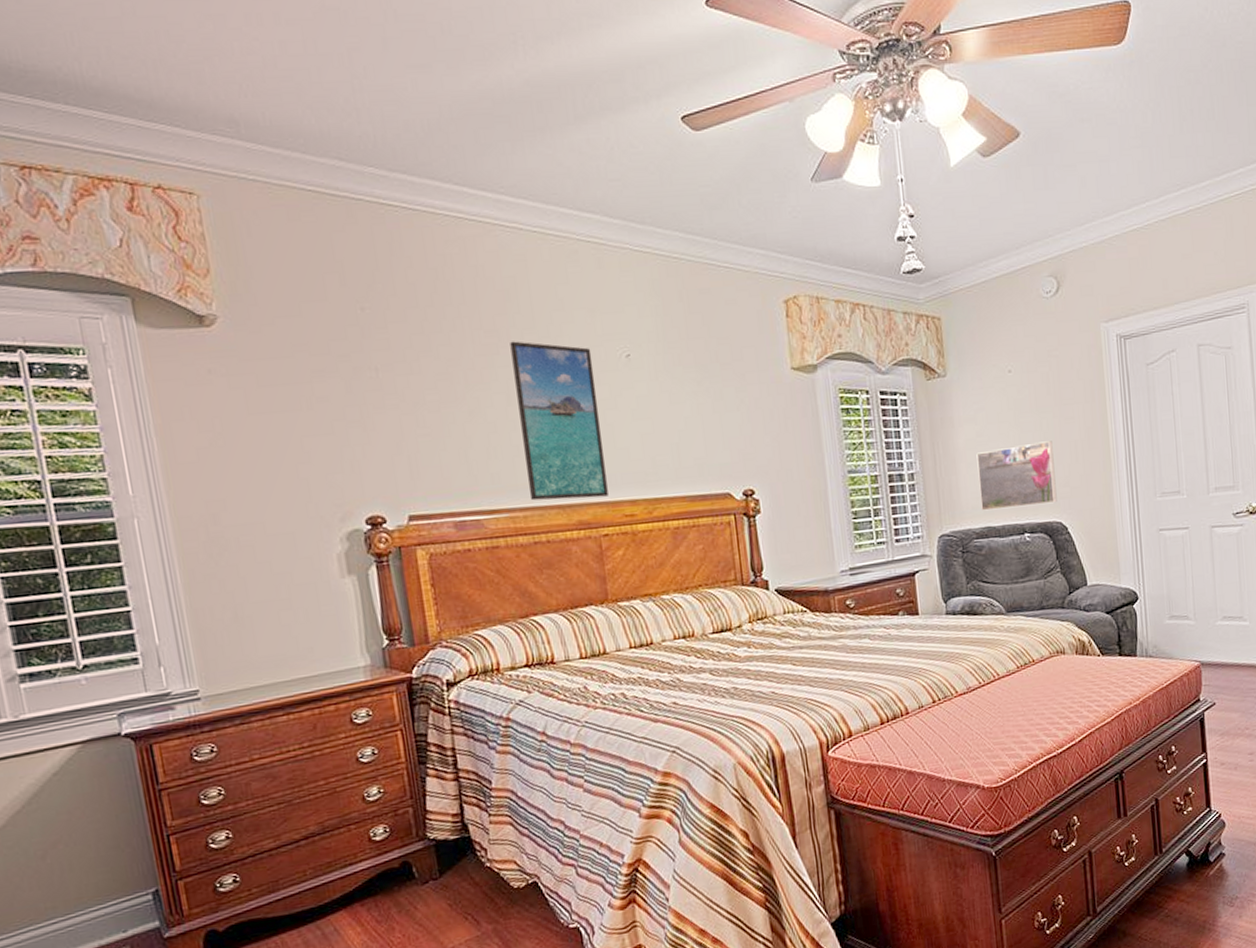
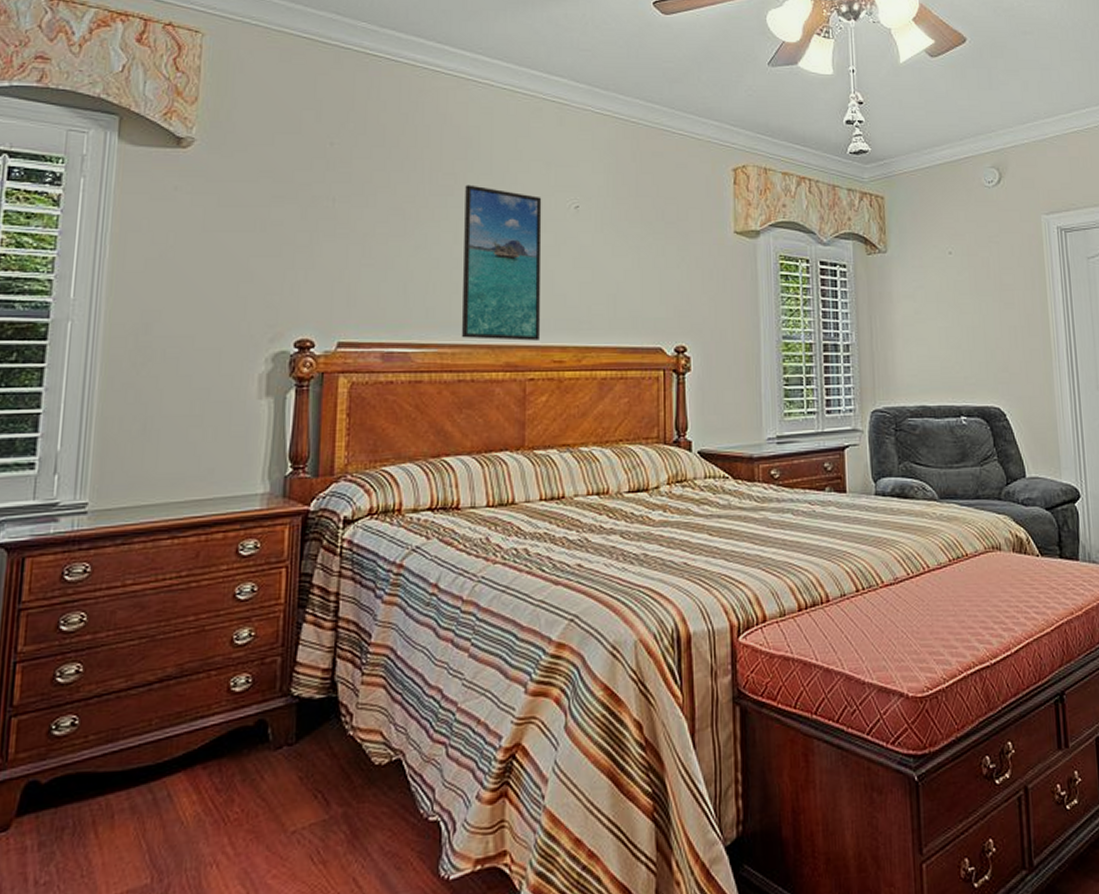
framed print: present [976,441,1057,511] -> none [914,324,995,389]

